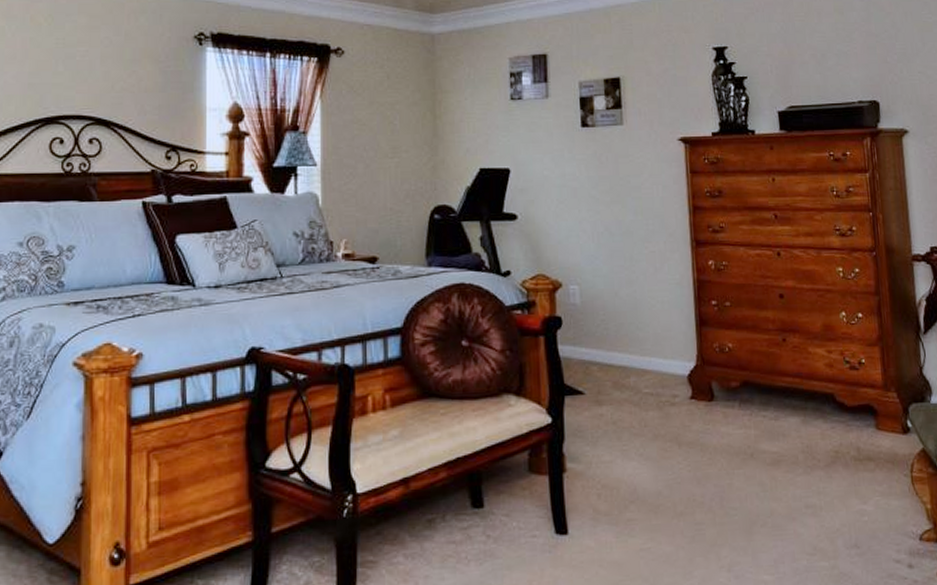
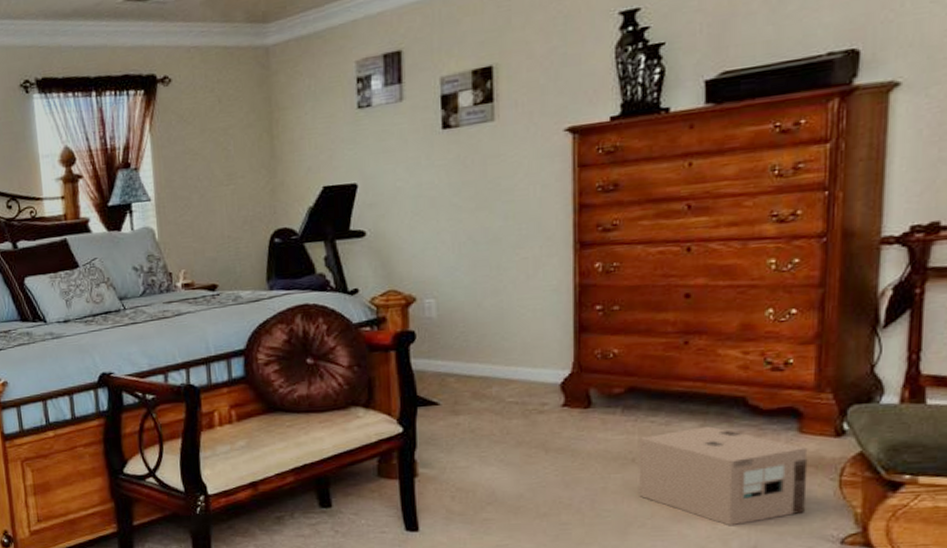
cardboard box: none [755,422,890,524] -> present [639,426,808,526]

